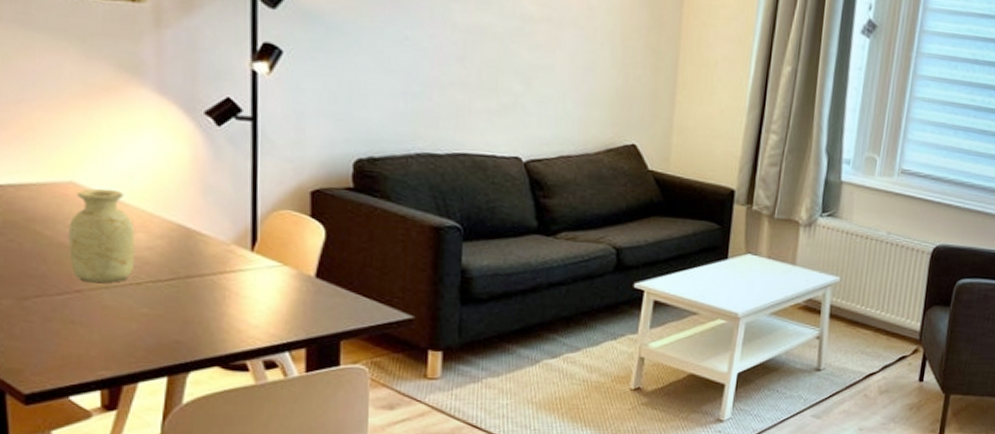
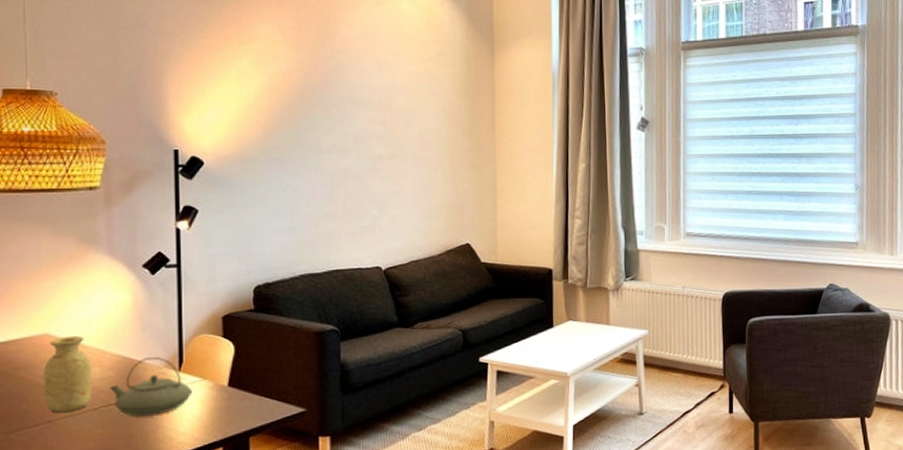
teapot: none [159,229,269,301] -> present [110,357,193,418]

